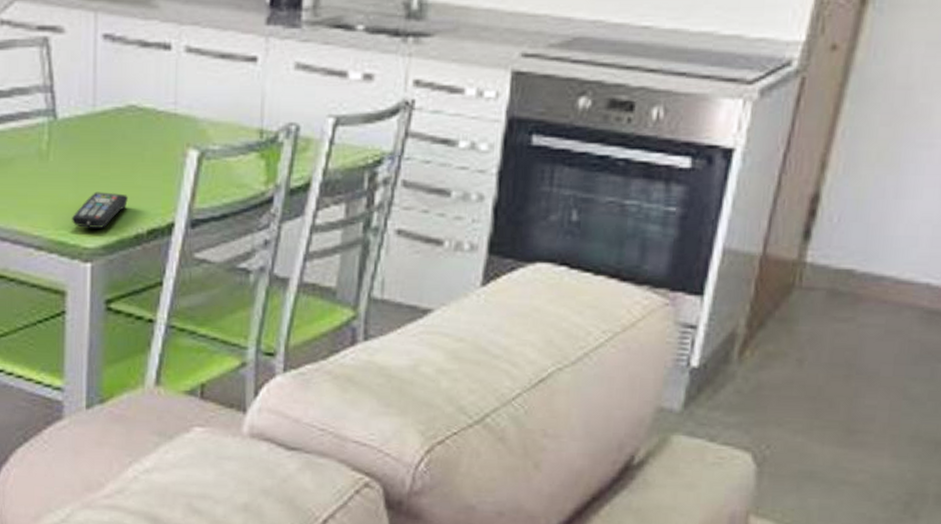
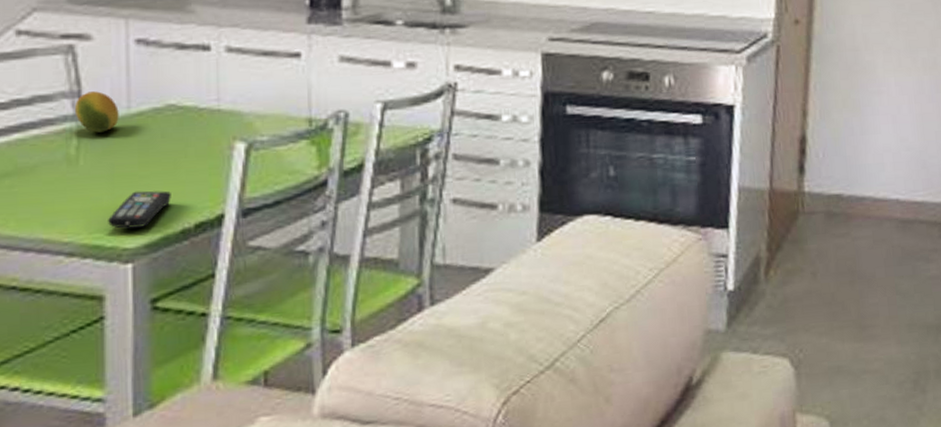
fruit: none [47,87,85,130] -> present [74,91,119,133]

